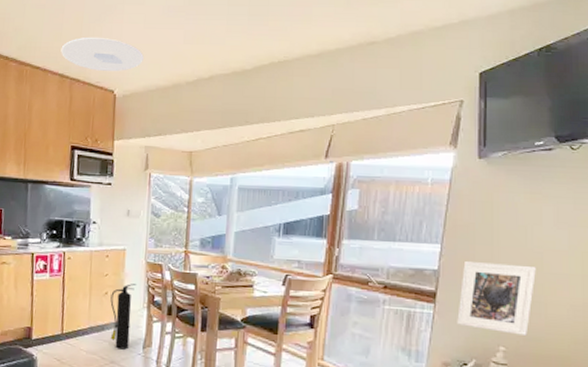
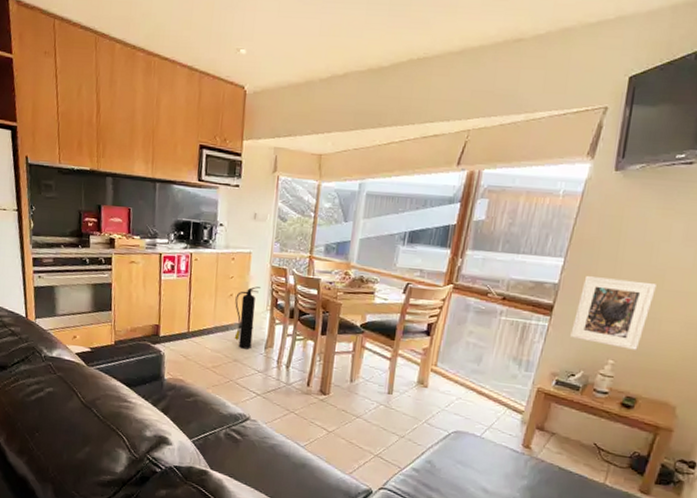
ceiling light: present [61,37,144,71] -> none [190,25,277,65]

